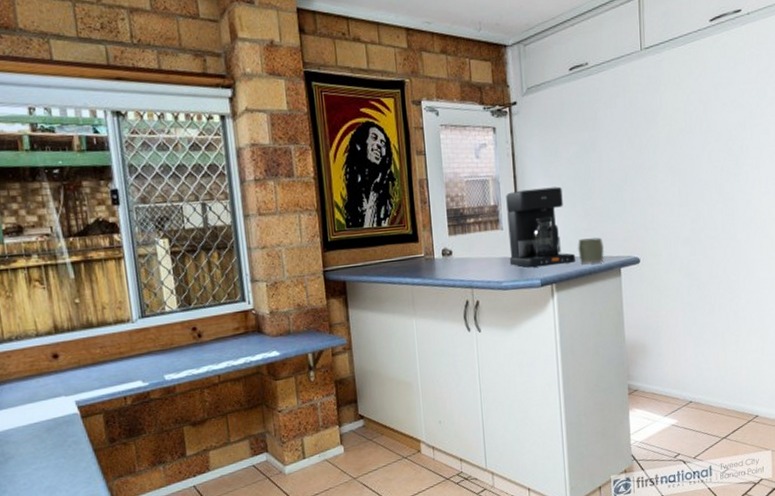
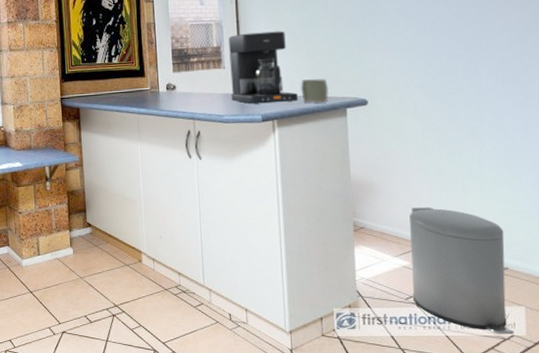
pedal bin: none [677,363,763,480] -> present [410,206,514,334]

